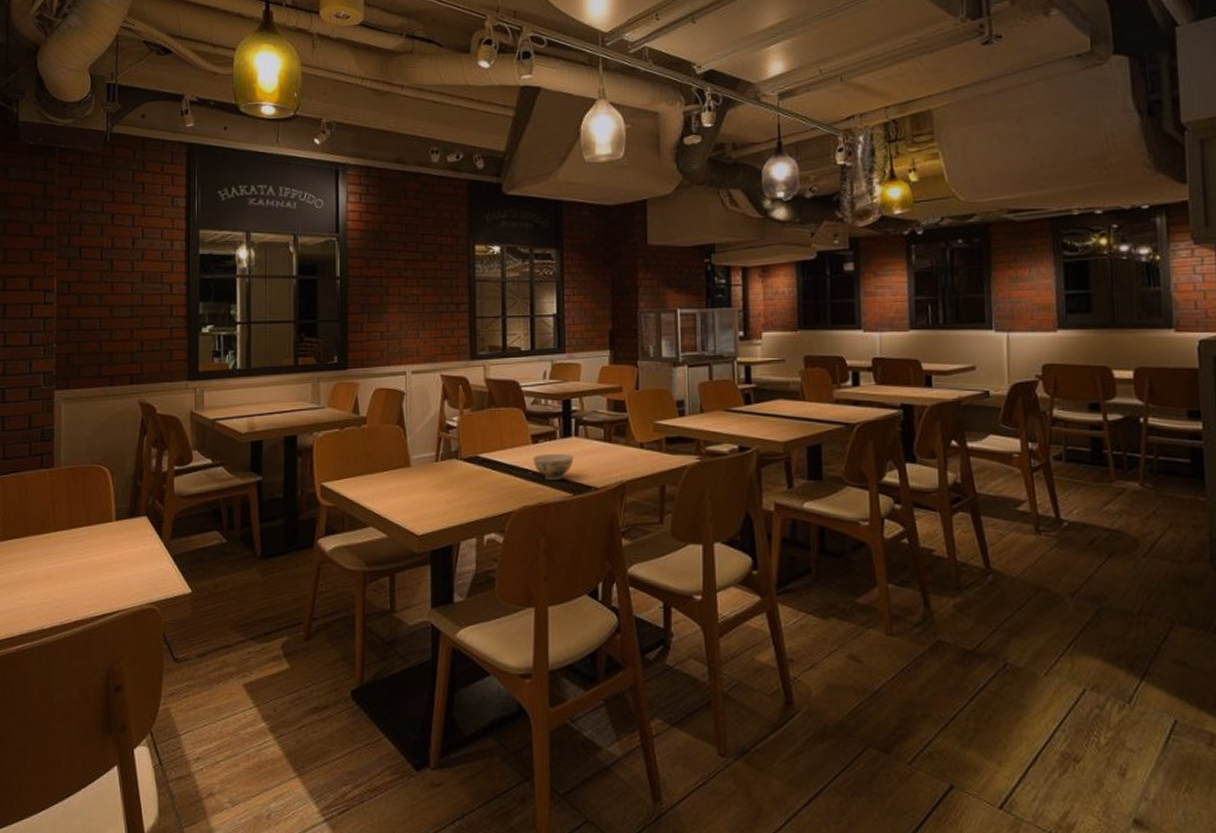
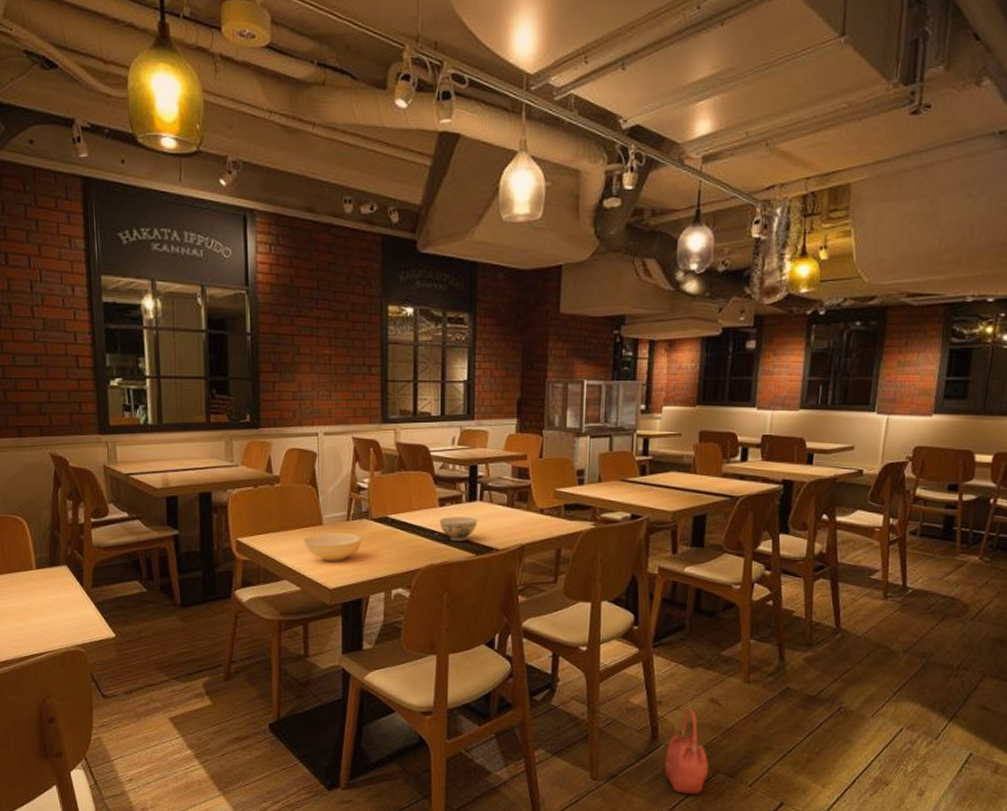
bowl: none [390,474,452,506] -> present [304,532,362,562]
handbag: none [803,667,858,776] -> present [664,709,709,795]

